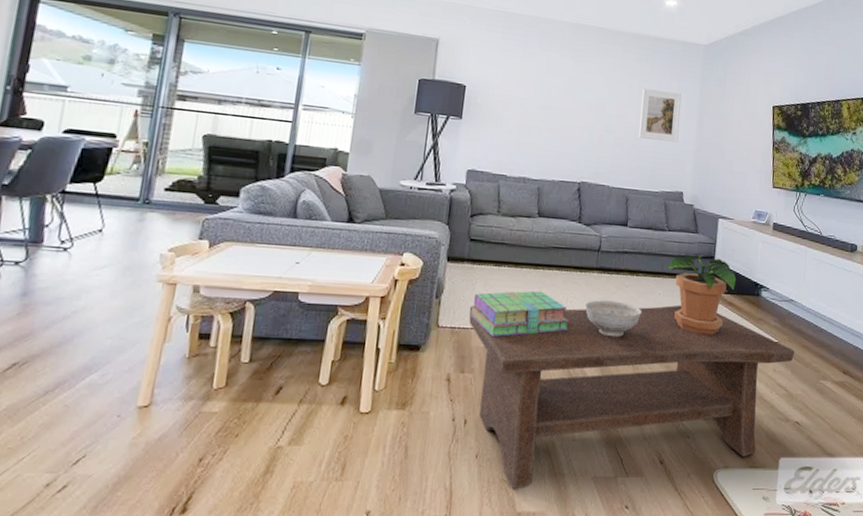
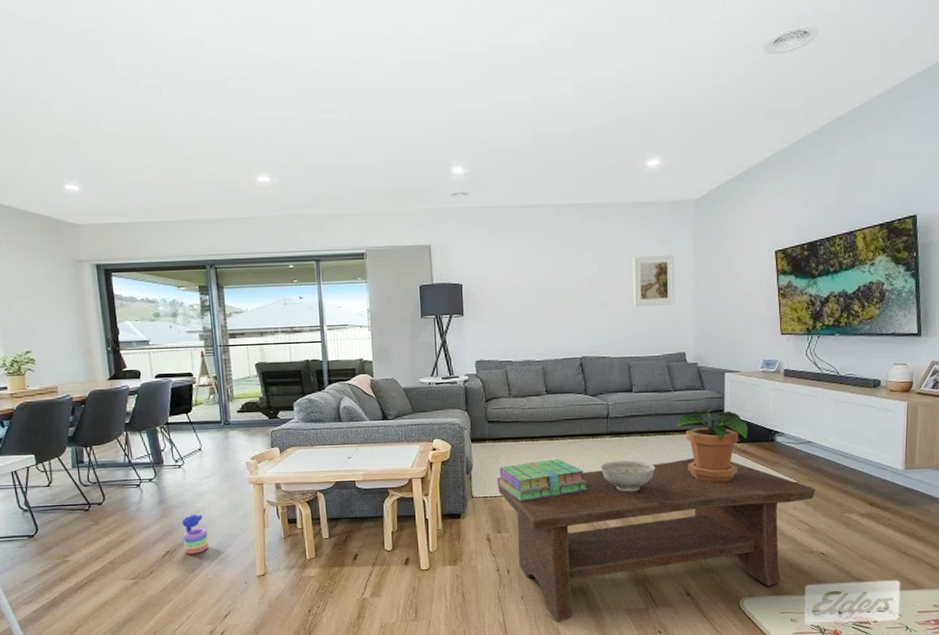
stacking toy: none [40,314,82,370] -> present [182,514,209,554]

